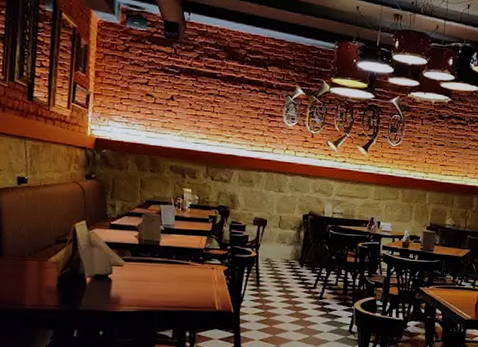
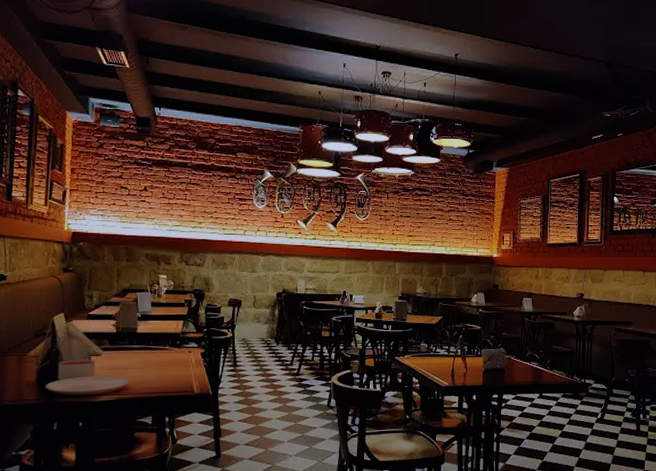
plate: none [65,285,151,306] -> present [45,376,130,396]
candle: none [79,268,117,288] -> present [58,359,96,380]

